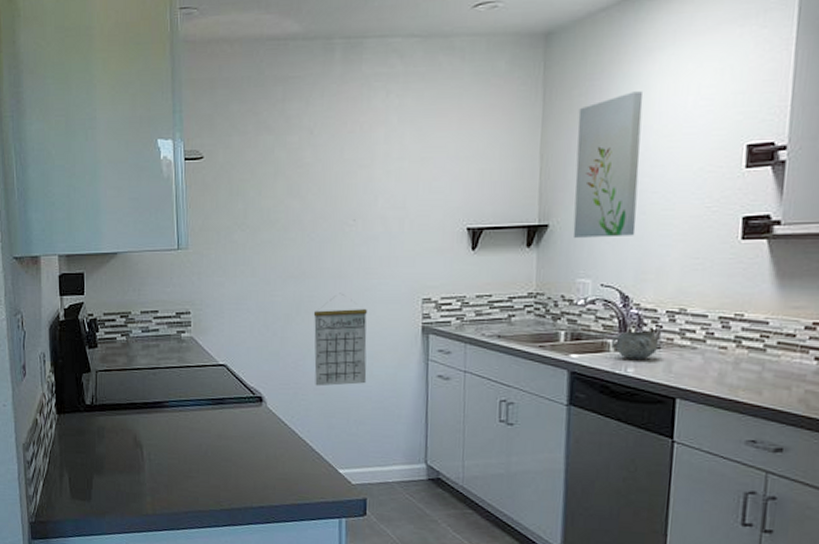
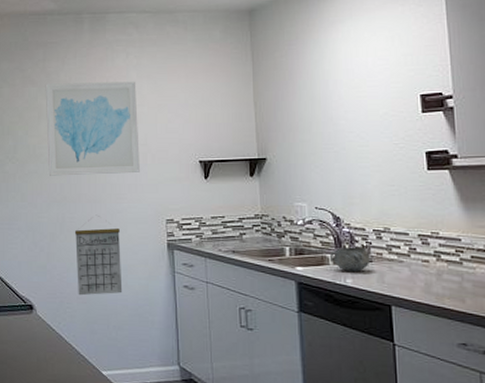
wall art: none [284,127,397,246] -> present [45,81,140,176]
wall art: present [572,91,644,238] -> none [281,54,339,169]

